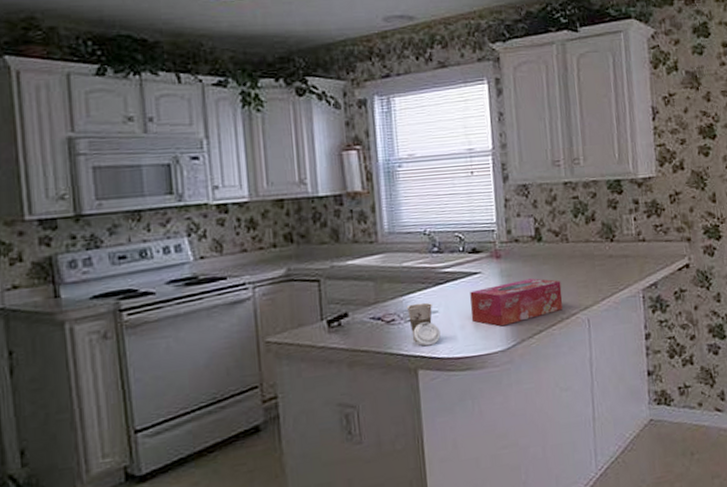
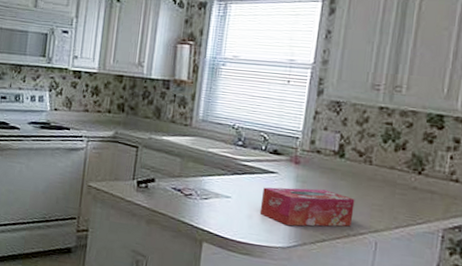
cup: present [406,302,441,346] -> none [204,185,229,225]

